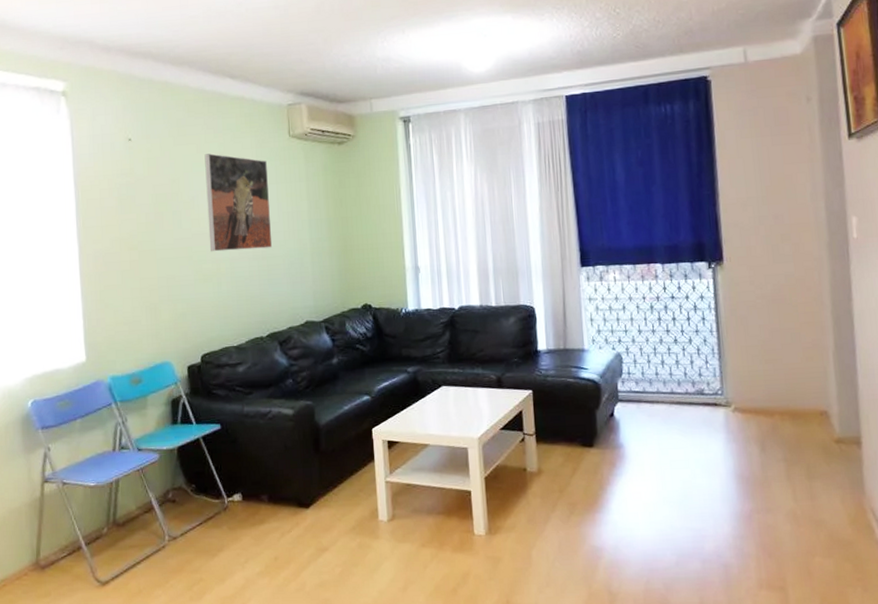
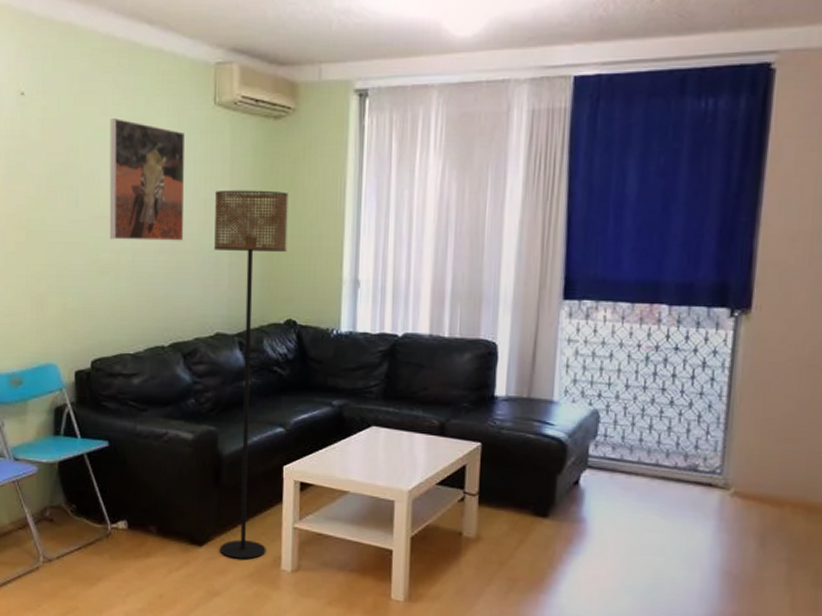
floor lamp: none [295,201,364,516] -> present [214,190,288,560]

